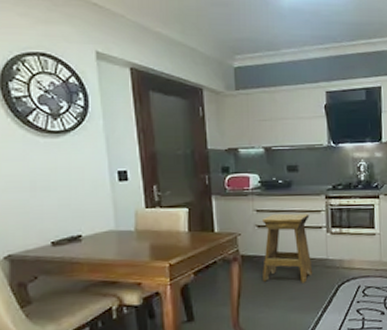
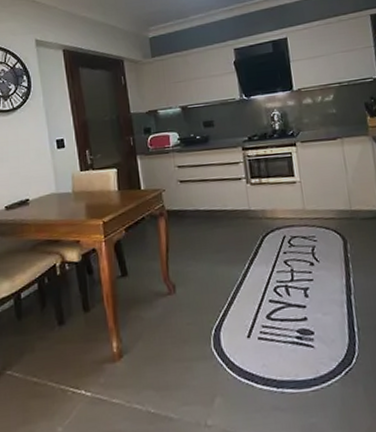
stool: present [262,213,313,283] -> none [184,166,237,235]

